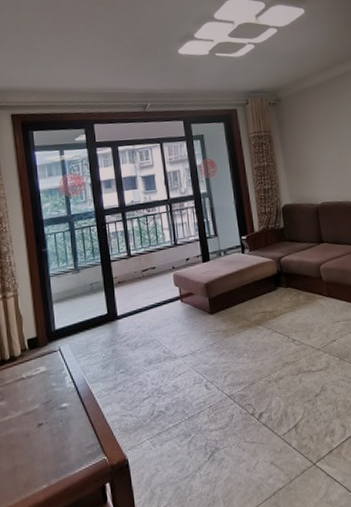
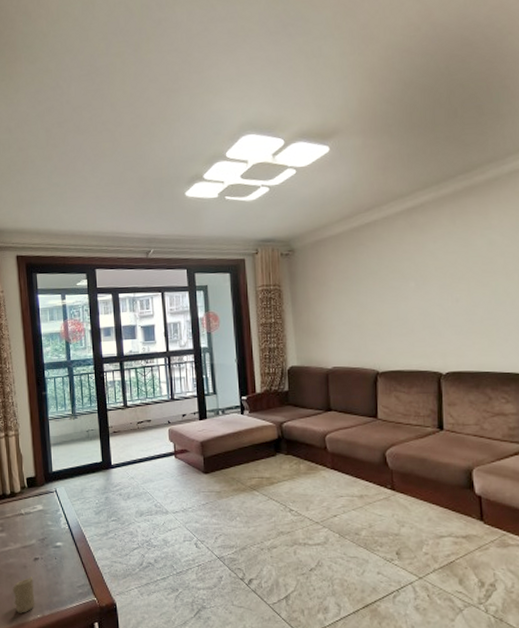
candle: none [14,443,41,487] -> present [12,575,35,613]

